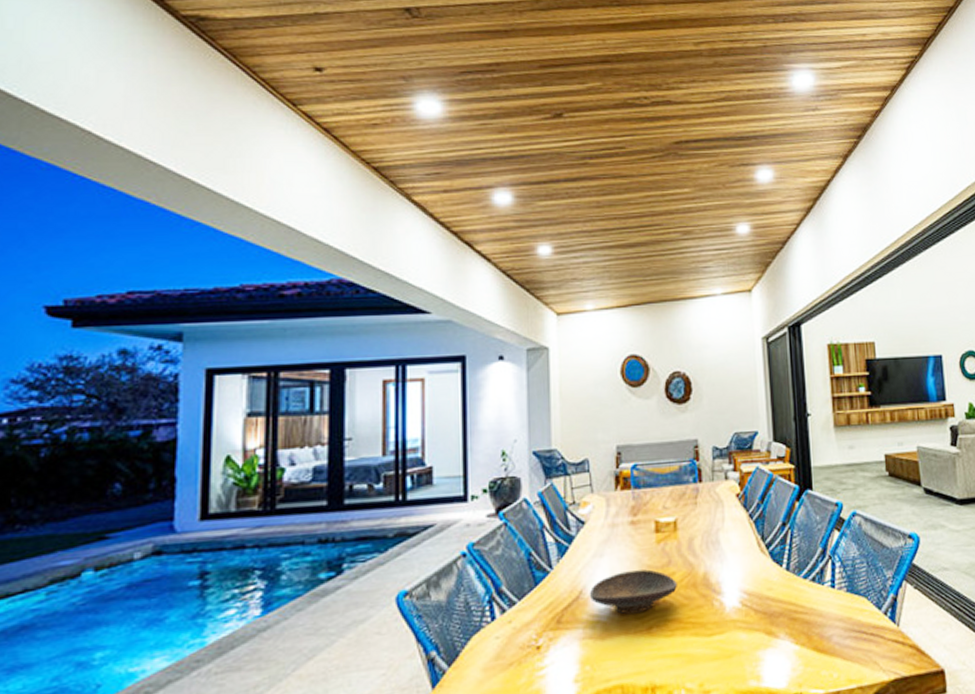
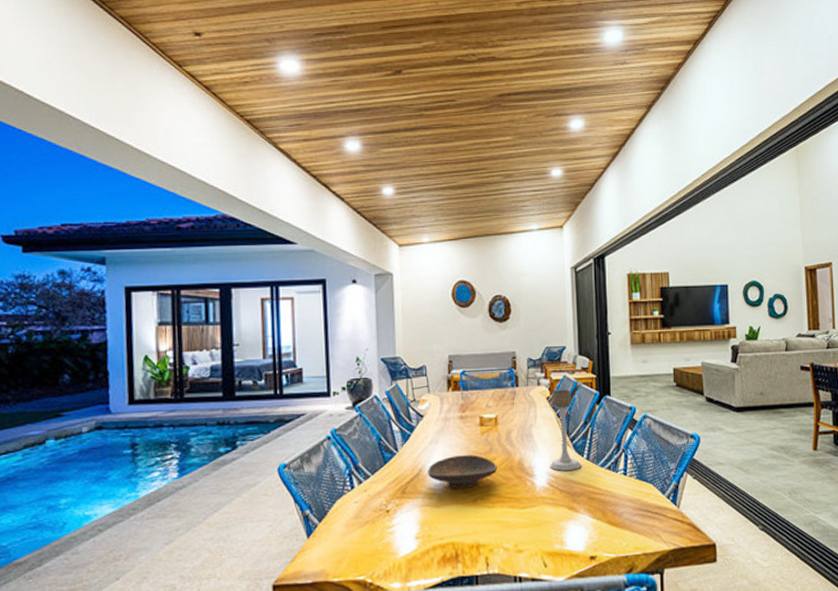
candle holder: none [741,483,780,586] -> present [550,389,581,471]

